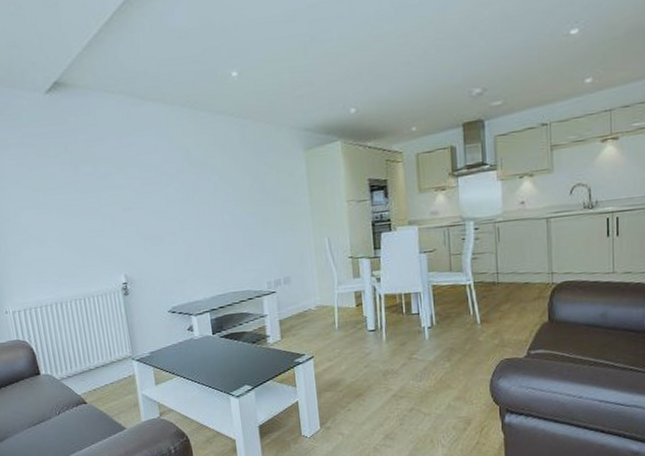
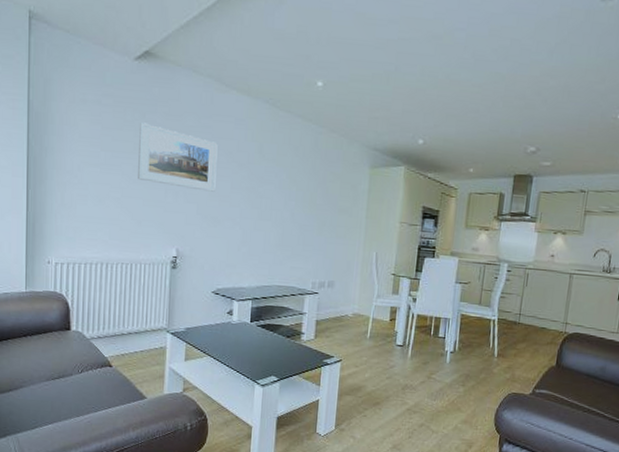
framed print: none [62,154,151,213] -> present [138,122,218,192]

